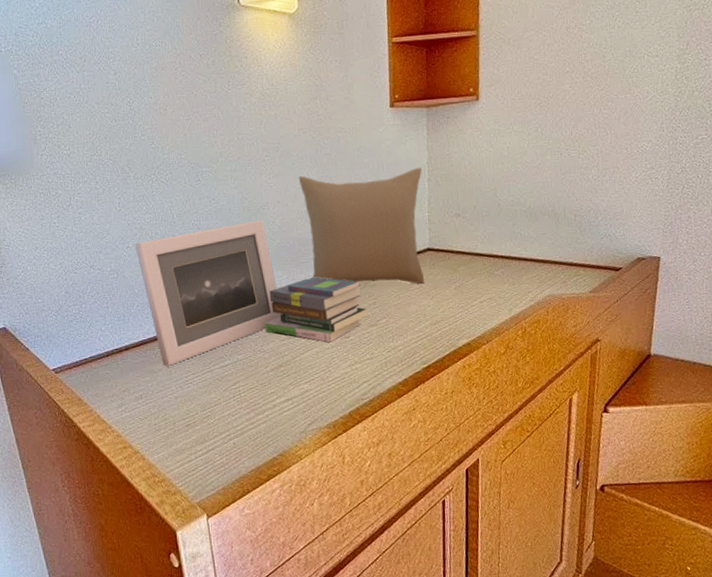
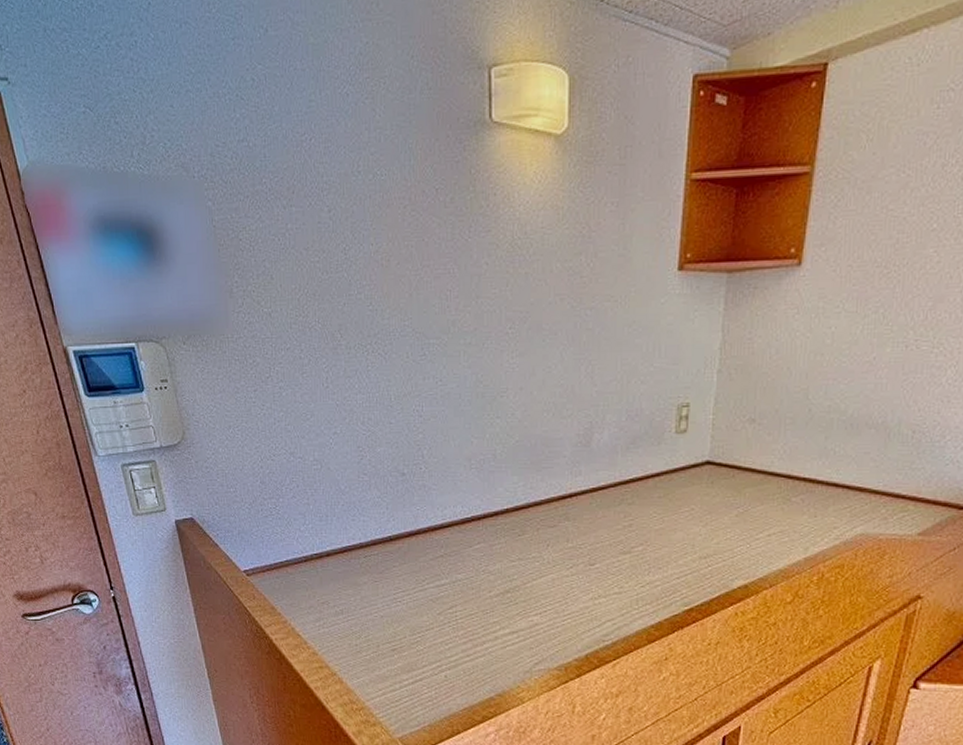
picture frame: present [135,219,282,366] -> none [343,409,514,579]
books: present [264,276,368,343] -> none [492,486,621,569]
pillow: present [298,167,425,285] -> none [549,353,711,507]

